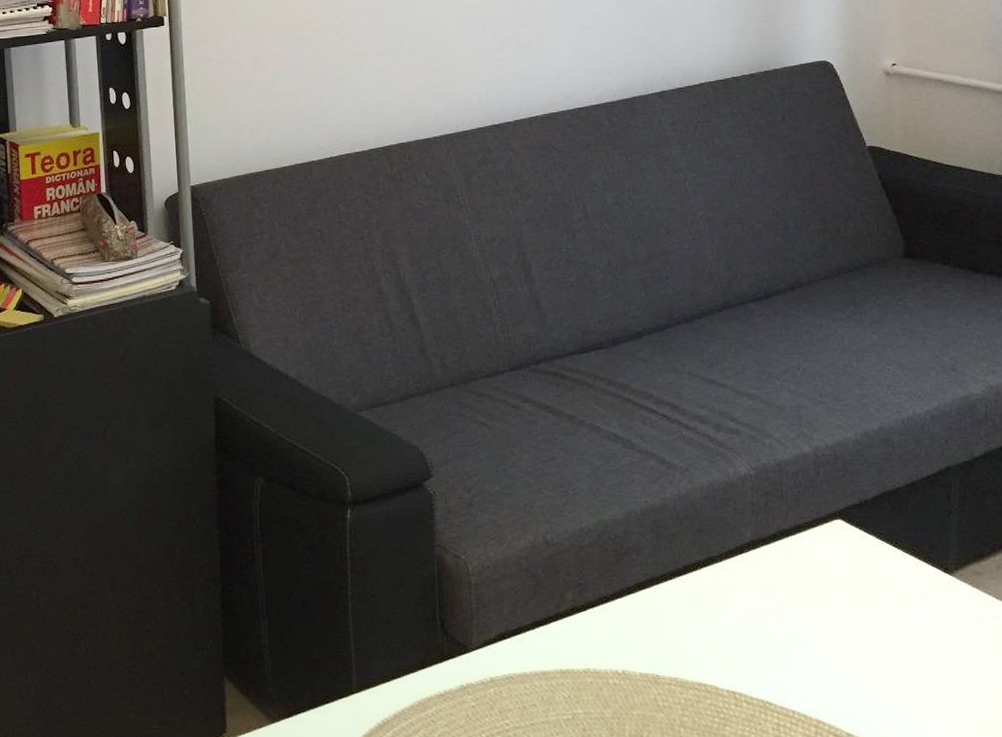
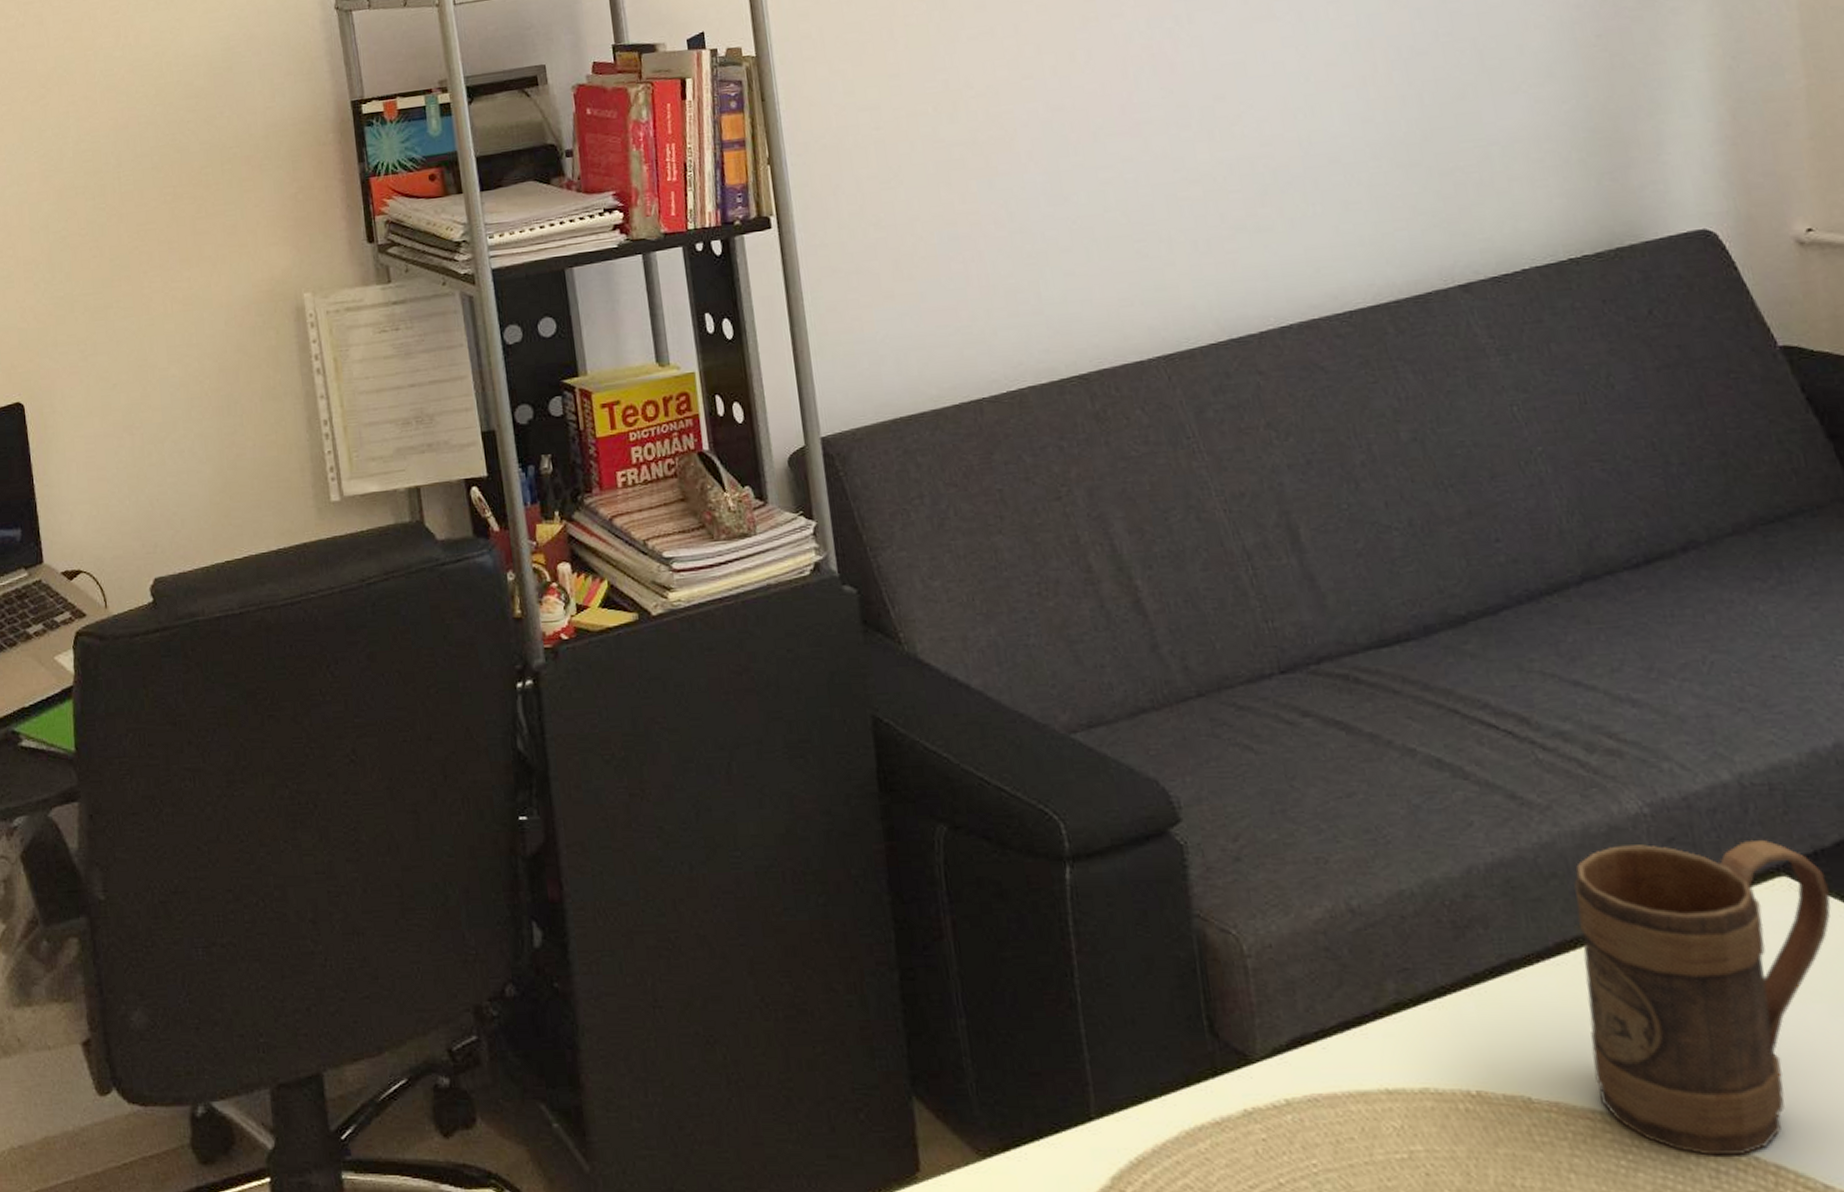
mug: none [700,494,869,715] -> present [1574,840,1831,1156]

